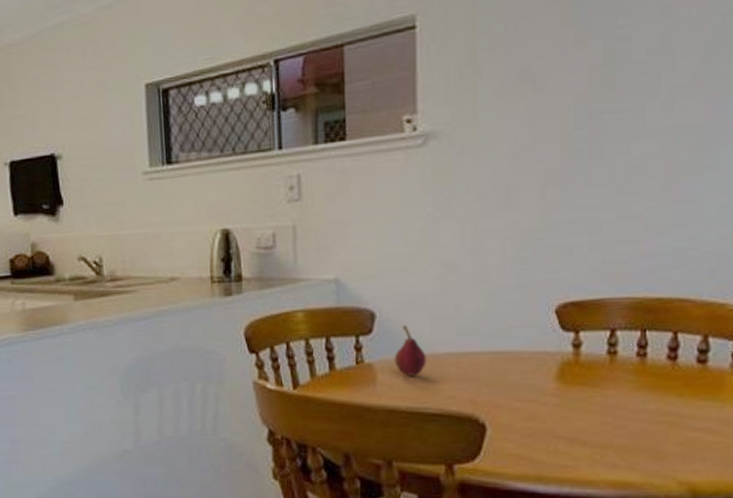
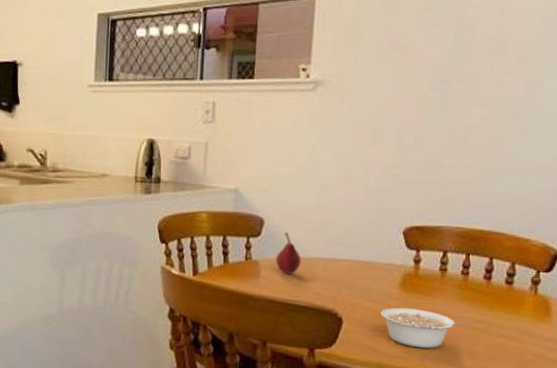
legume: none [534,404,654,453] -> present [380,307,470,349]

